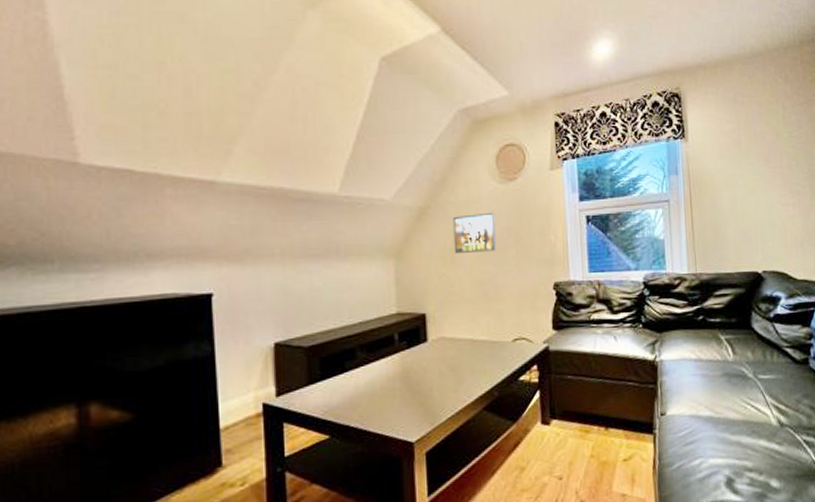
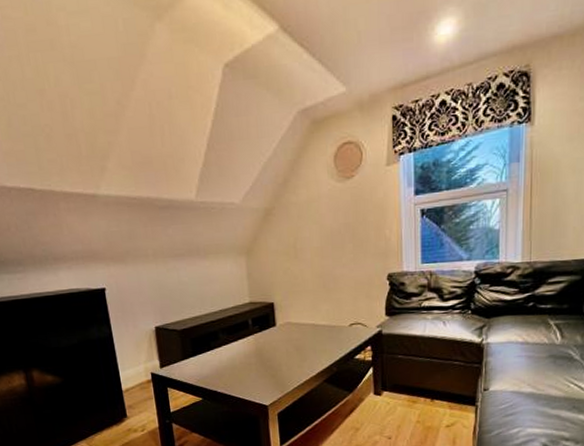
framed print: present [452,212,497,253] -> none [295,210,335,249]

